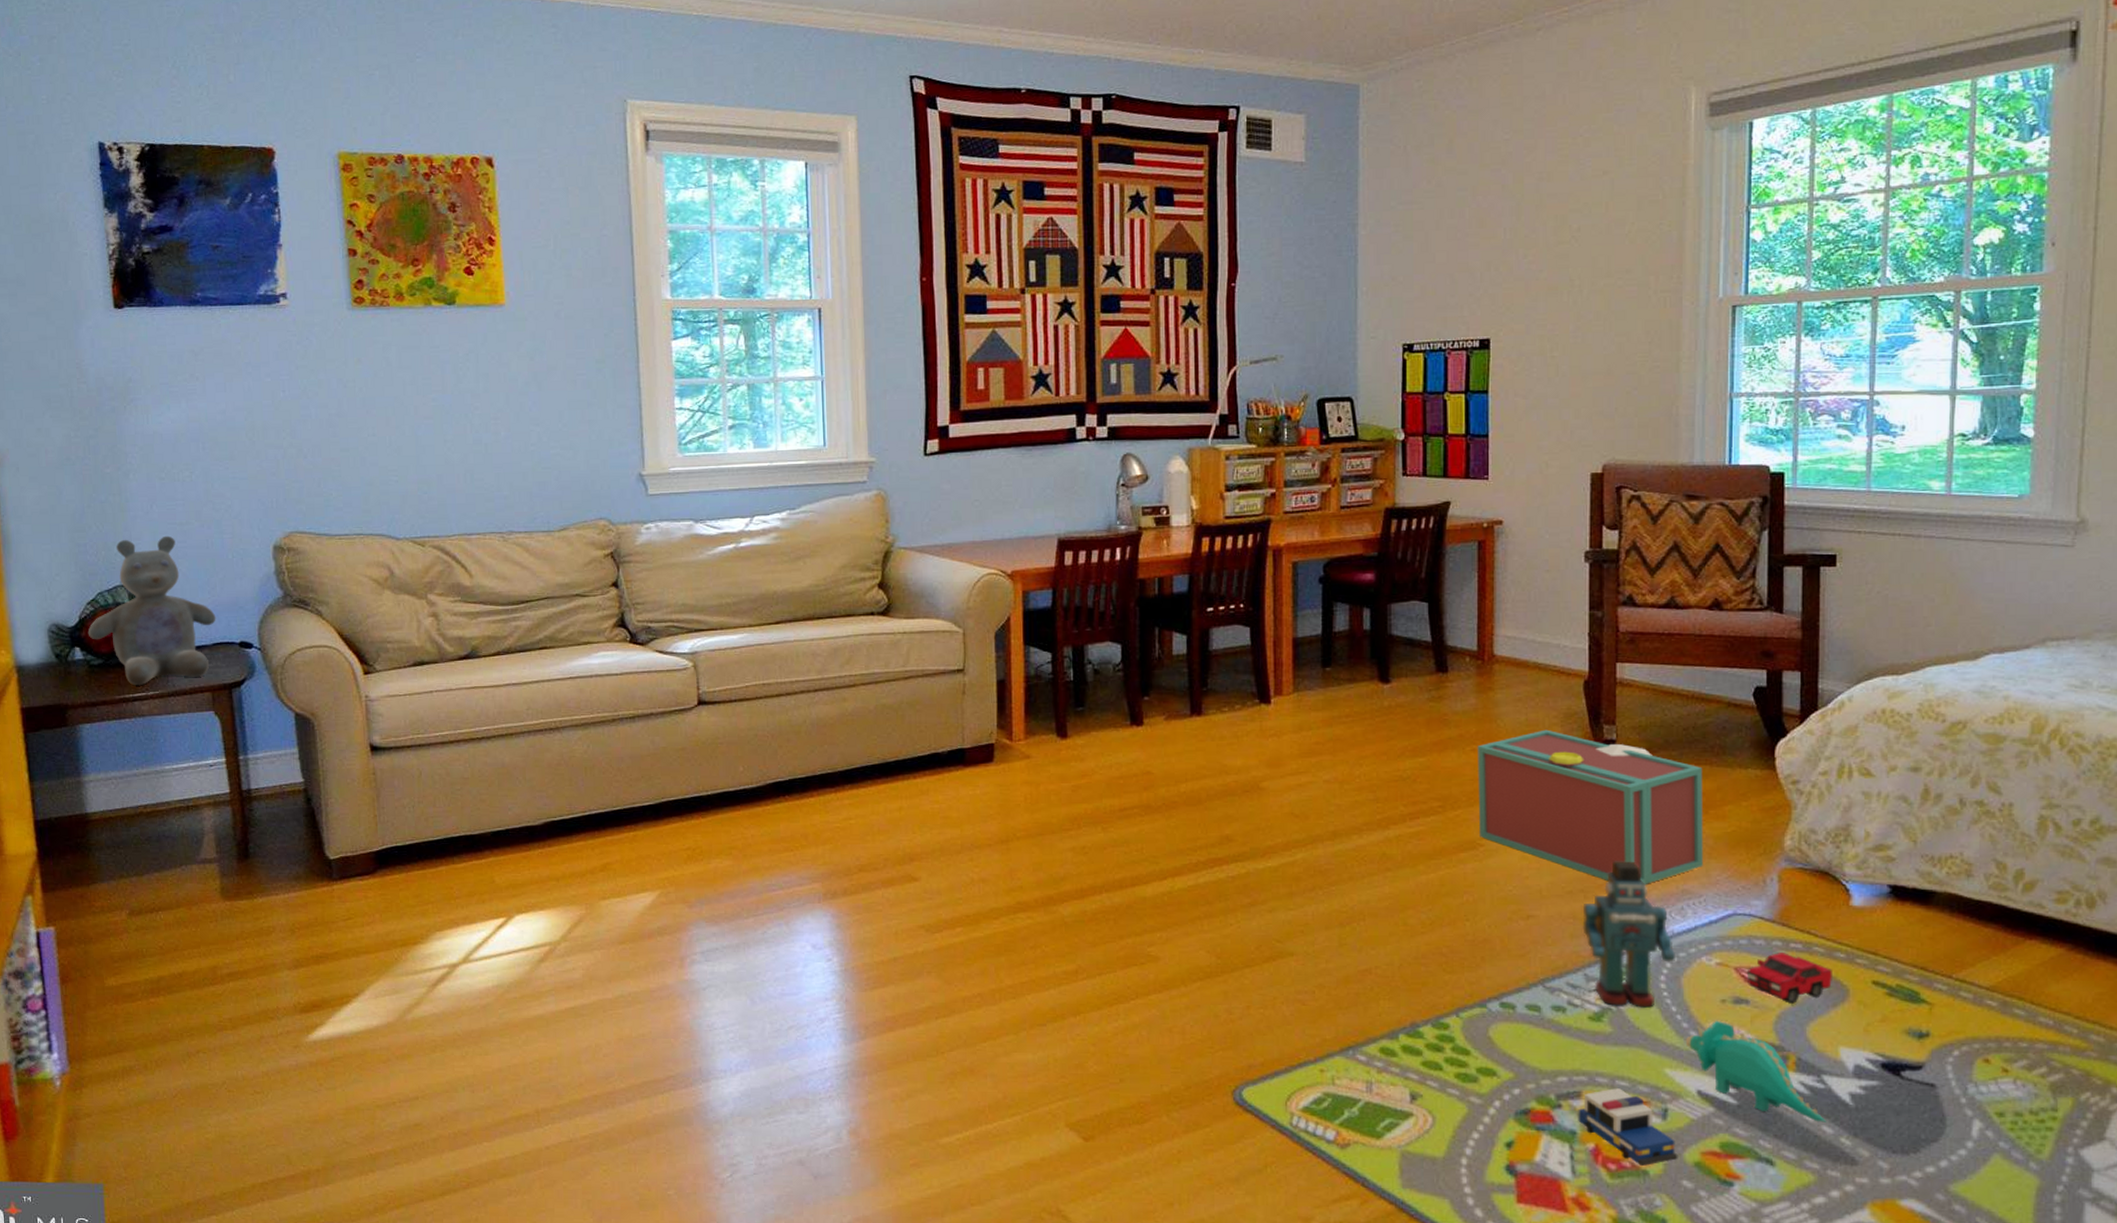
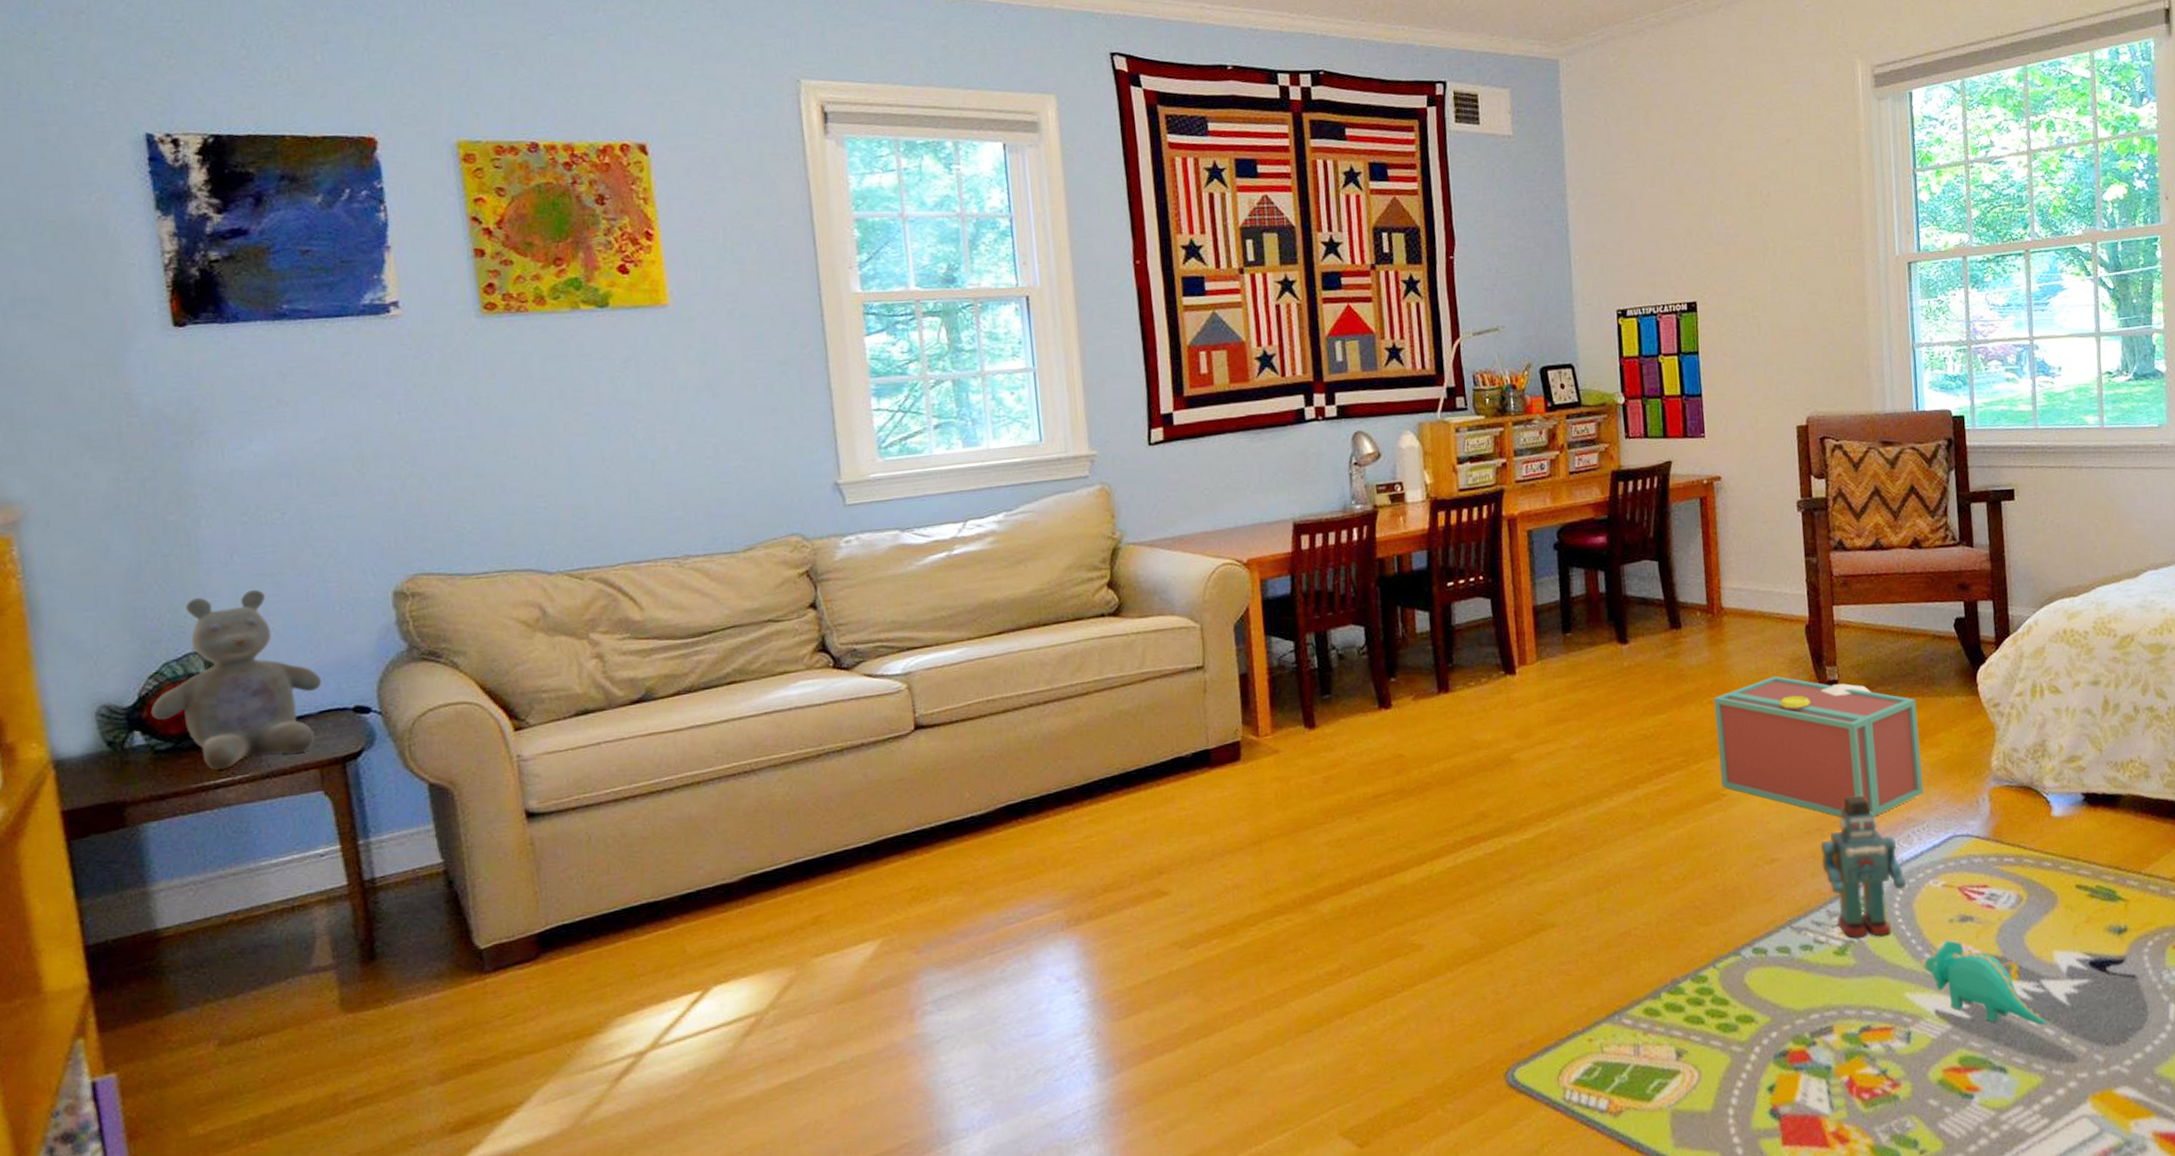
police car: present [1578,1088,1678,1166] -> none [1831,1018,1924,1091]
toy car: present [1746,951,1832,1005] -> none [1969,867,2042,917]

